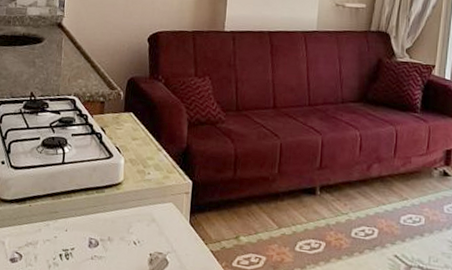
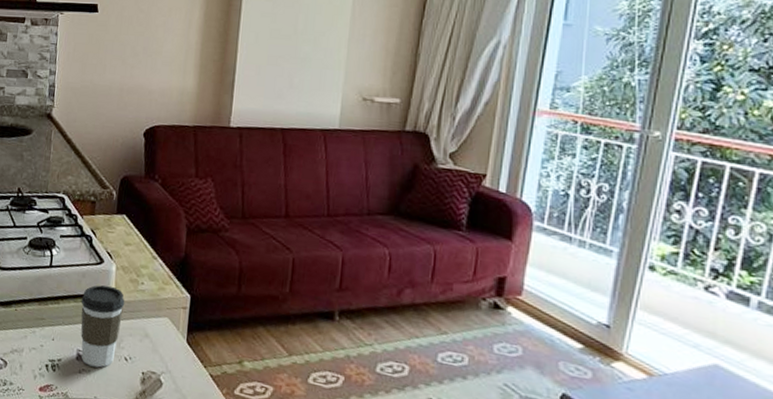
coffee cup: none [92,177,133,253] -> present [80,285,125,368]

